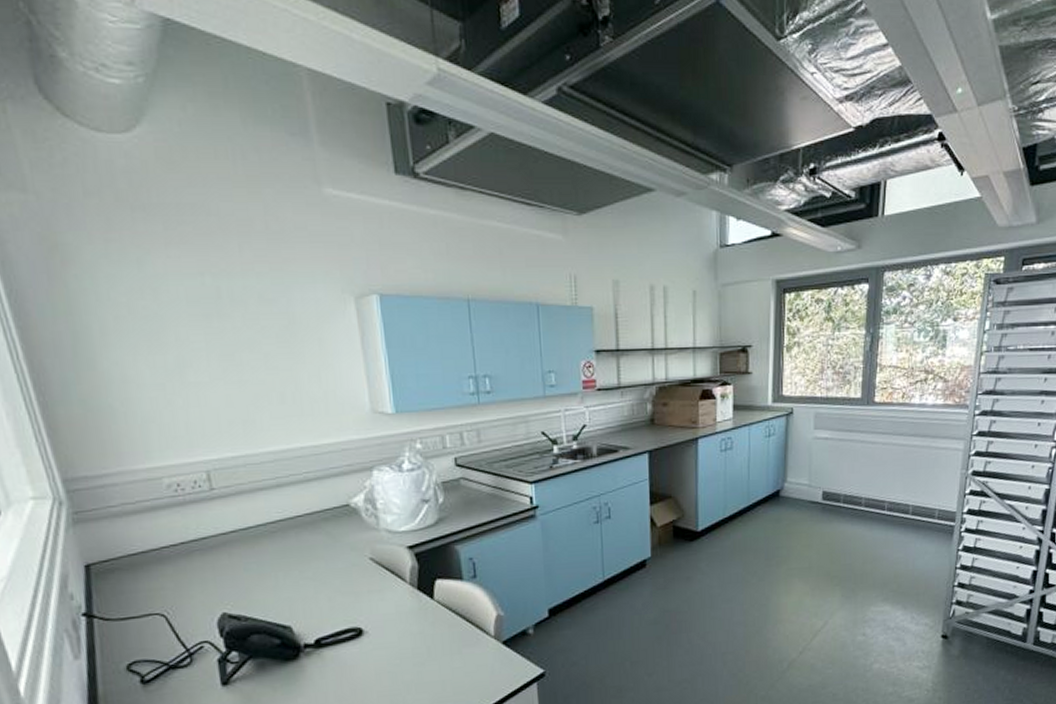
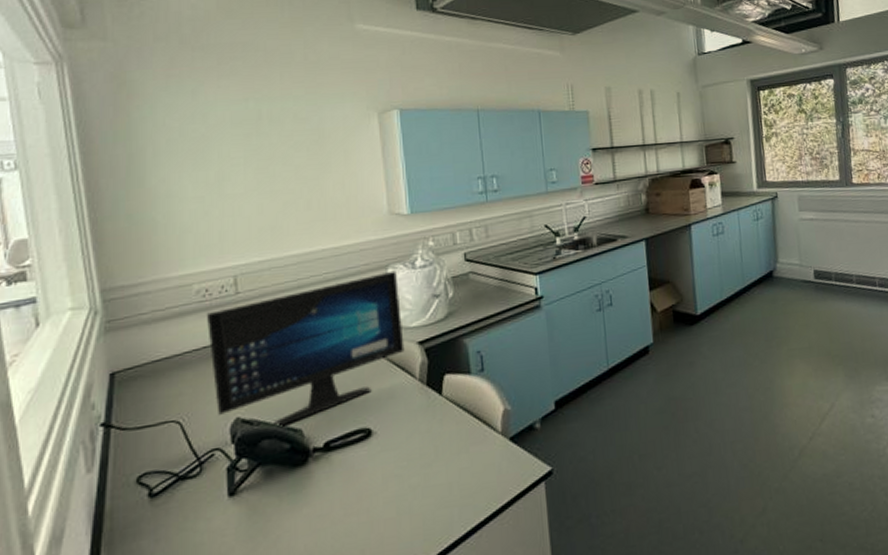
computer monitor: none [180,472,394,624] -> present [206,270,405,428]

